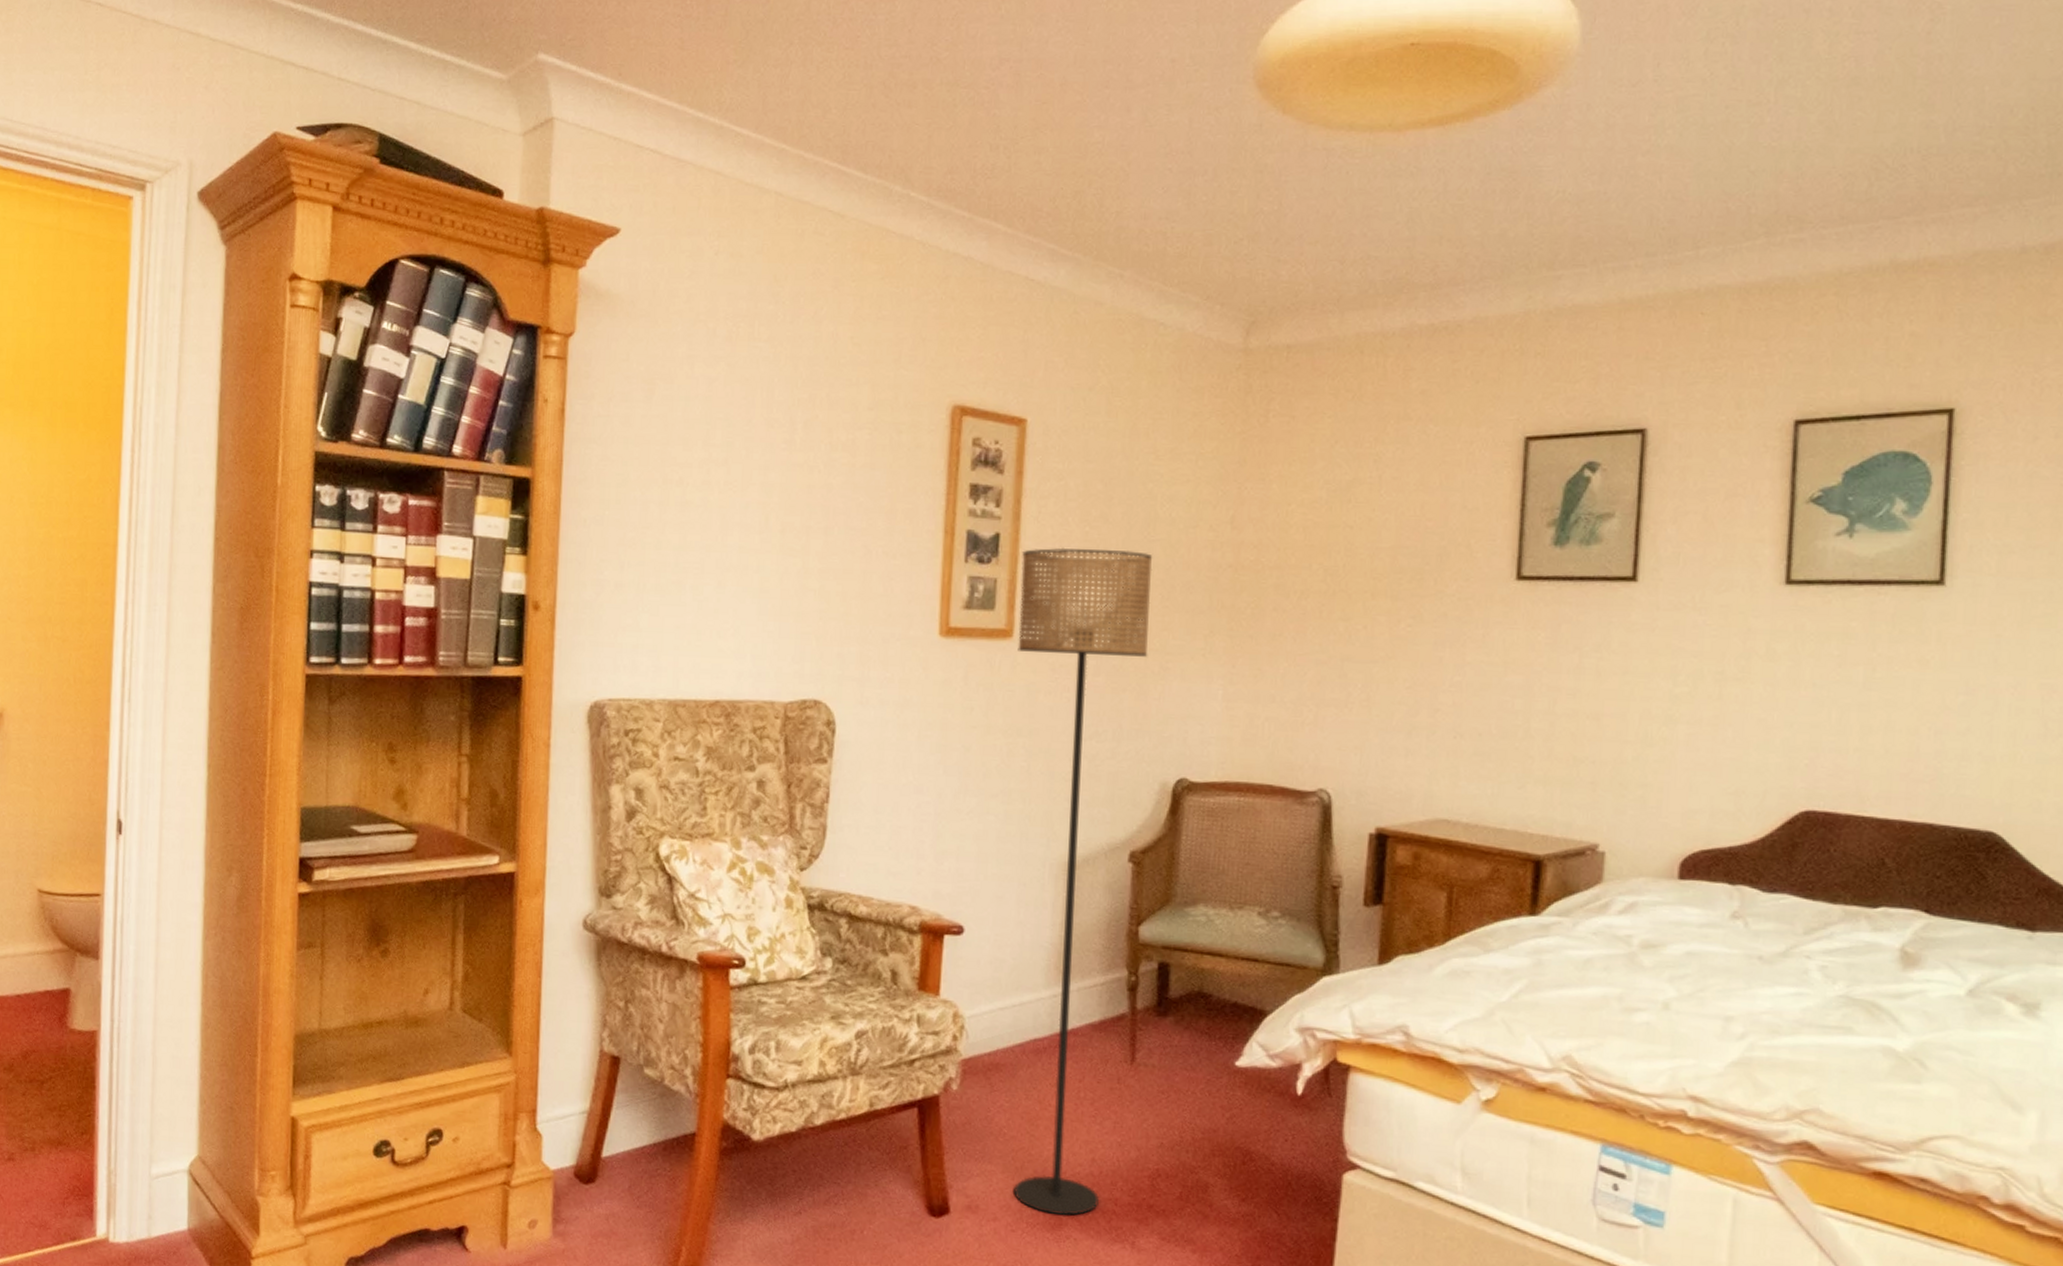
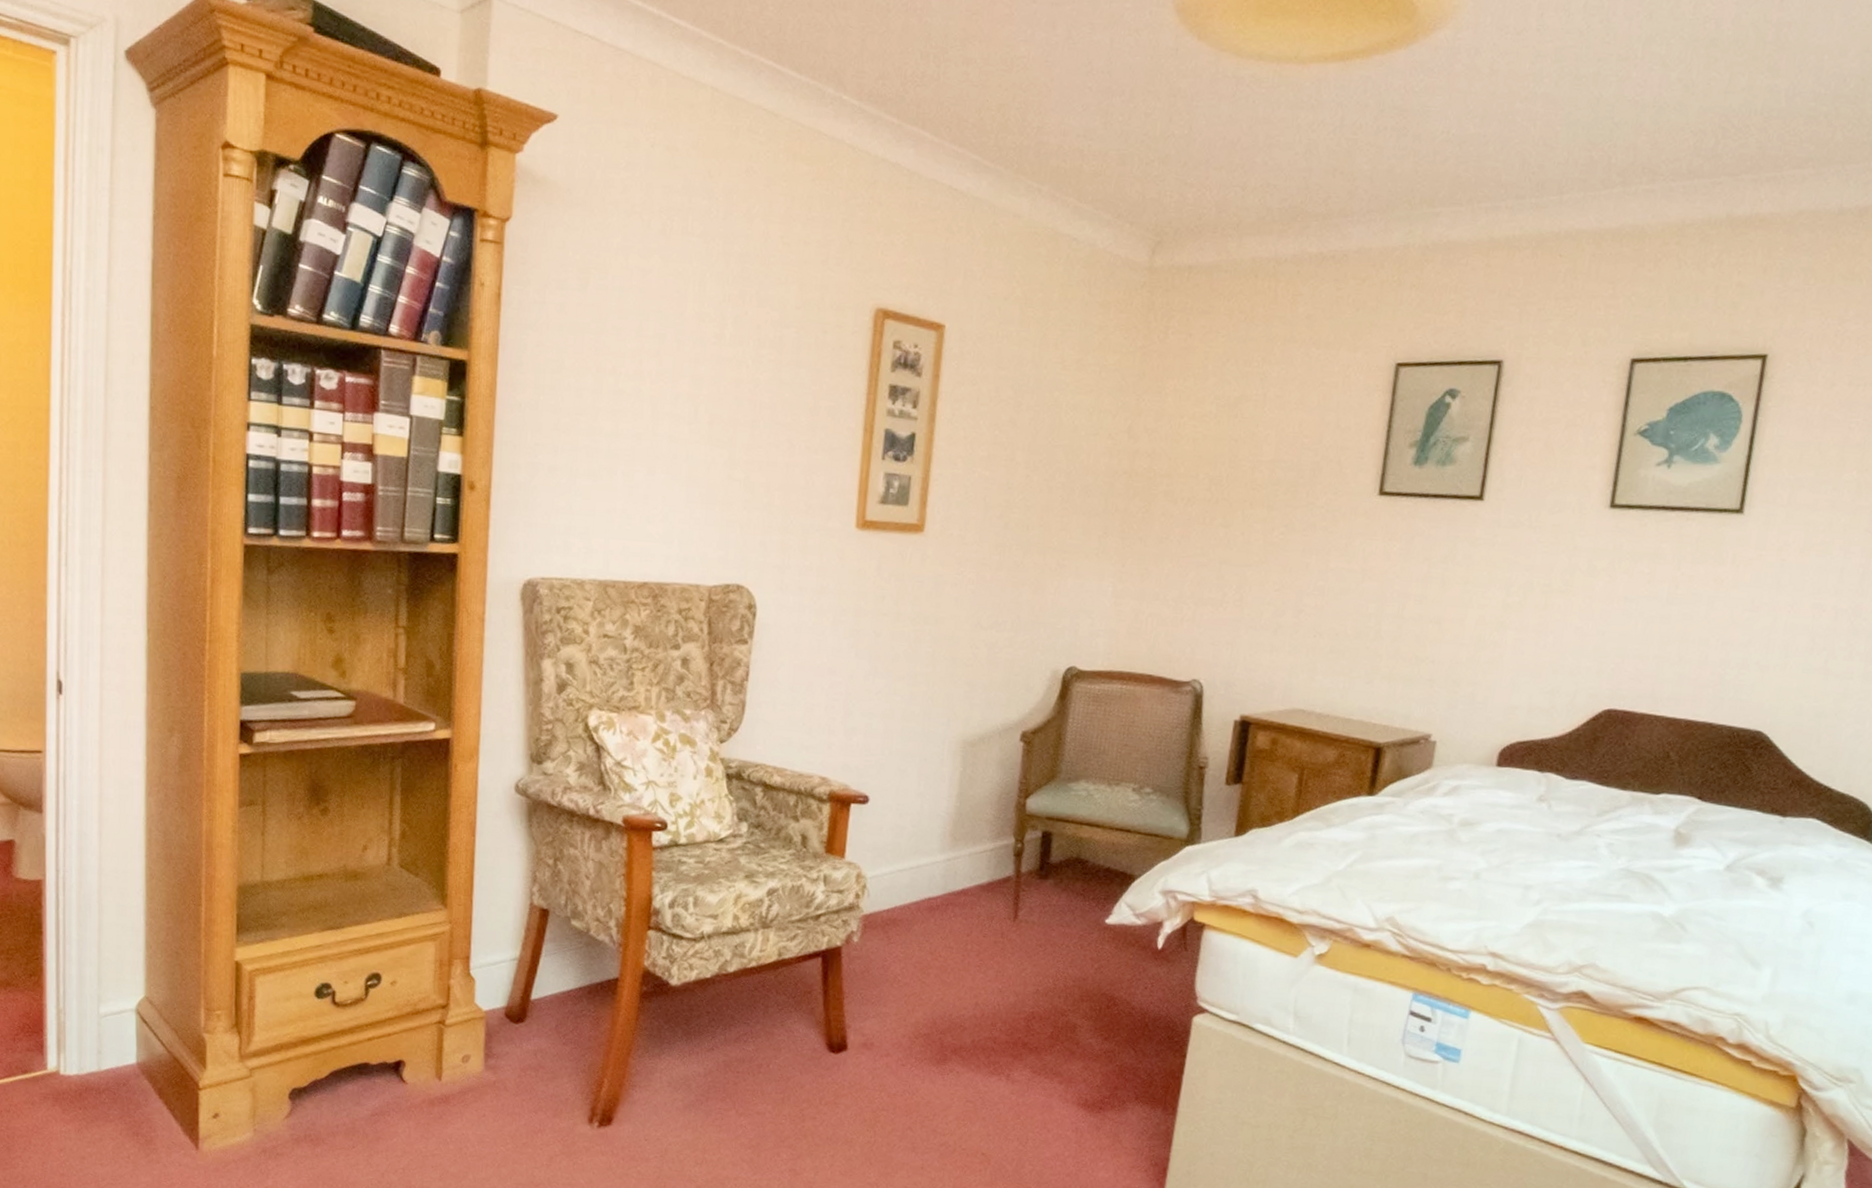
floor lamp: present [1014,547,1153,1216] -> none [905,449,1055,1053]

